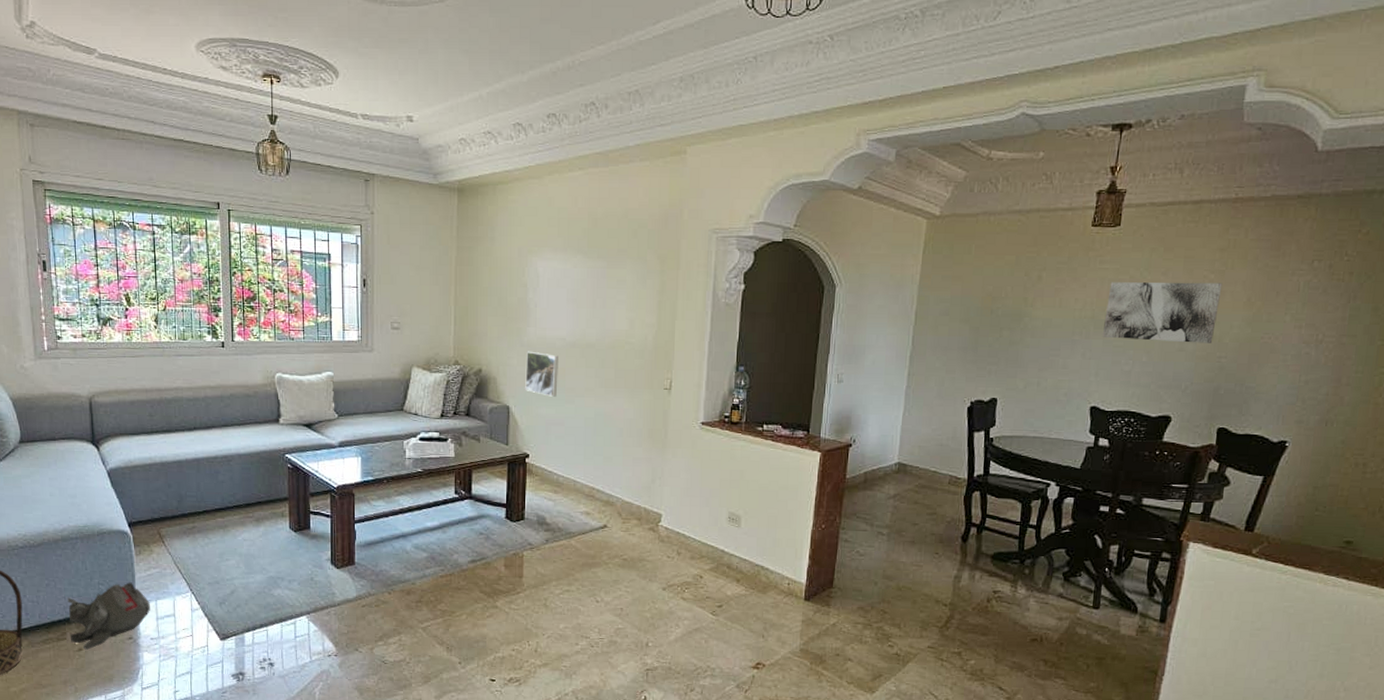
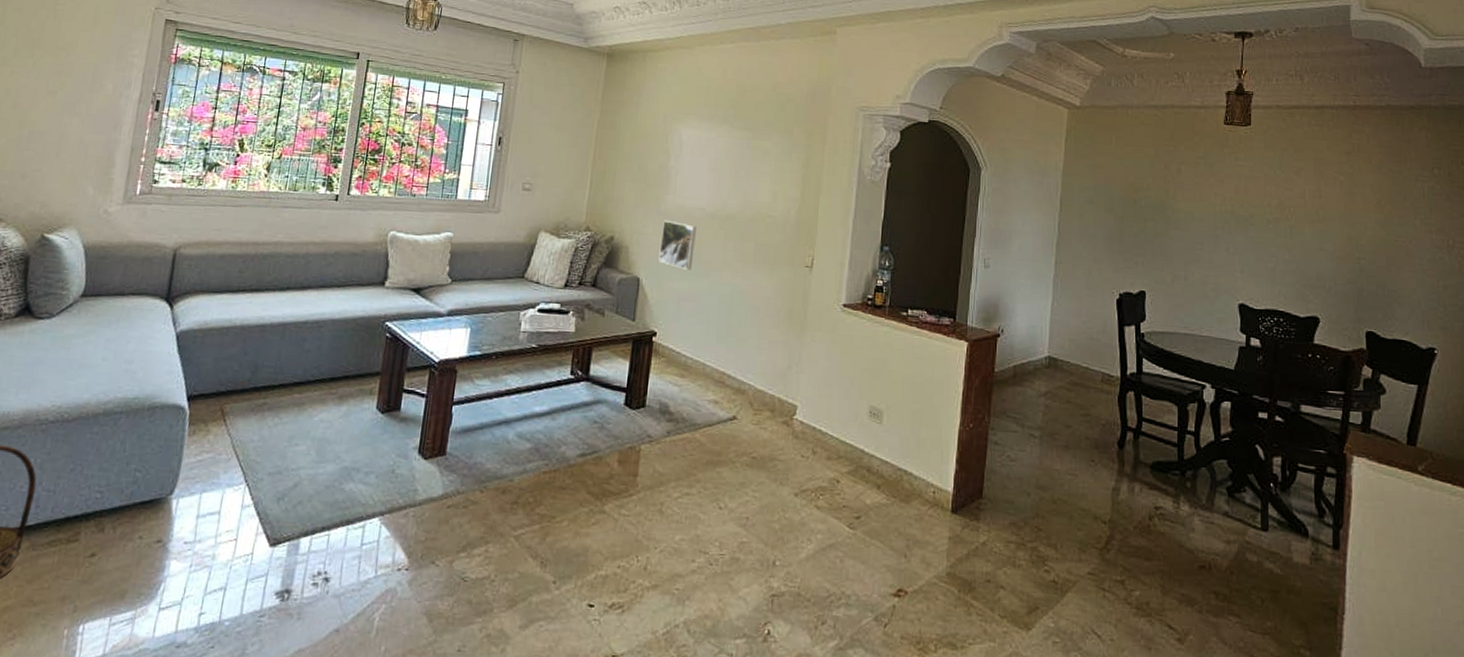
plush toy: present [68,582,150,650] -> none [83,469,193,556]
wall art: present [1102,282,1223,343] -> none [1243,179,1353,244]

